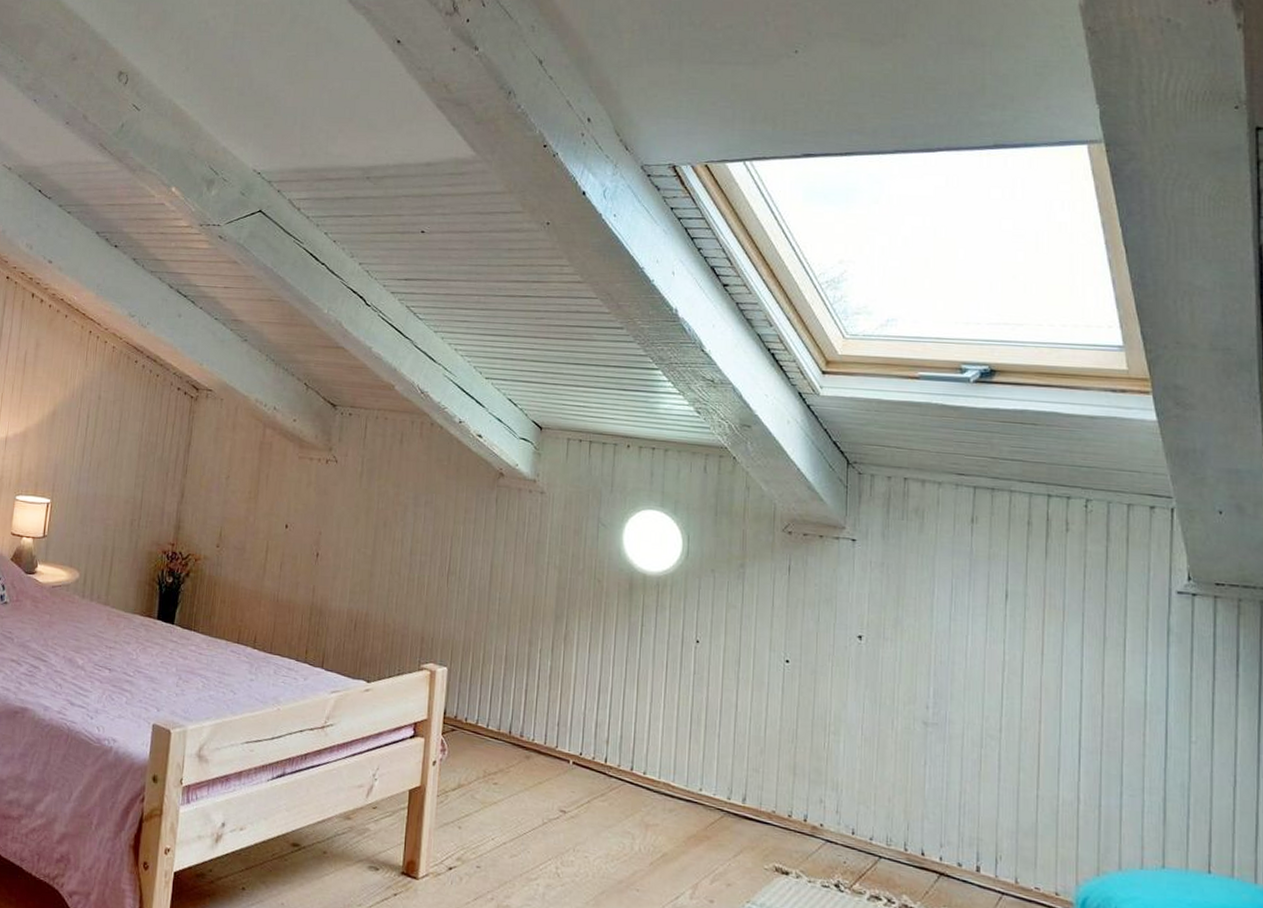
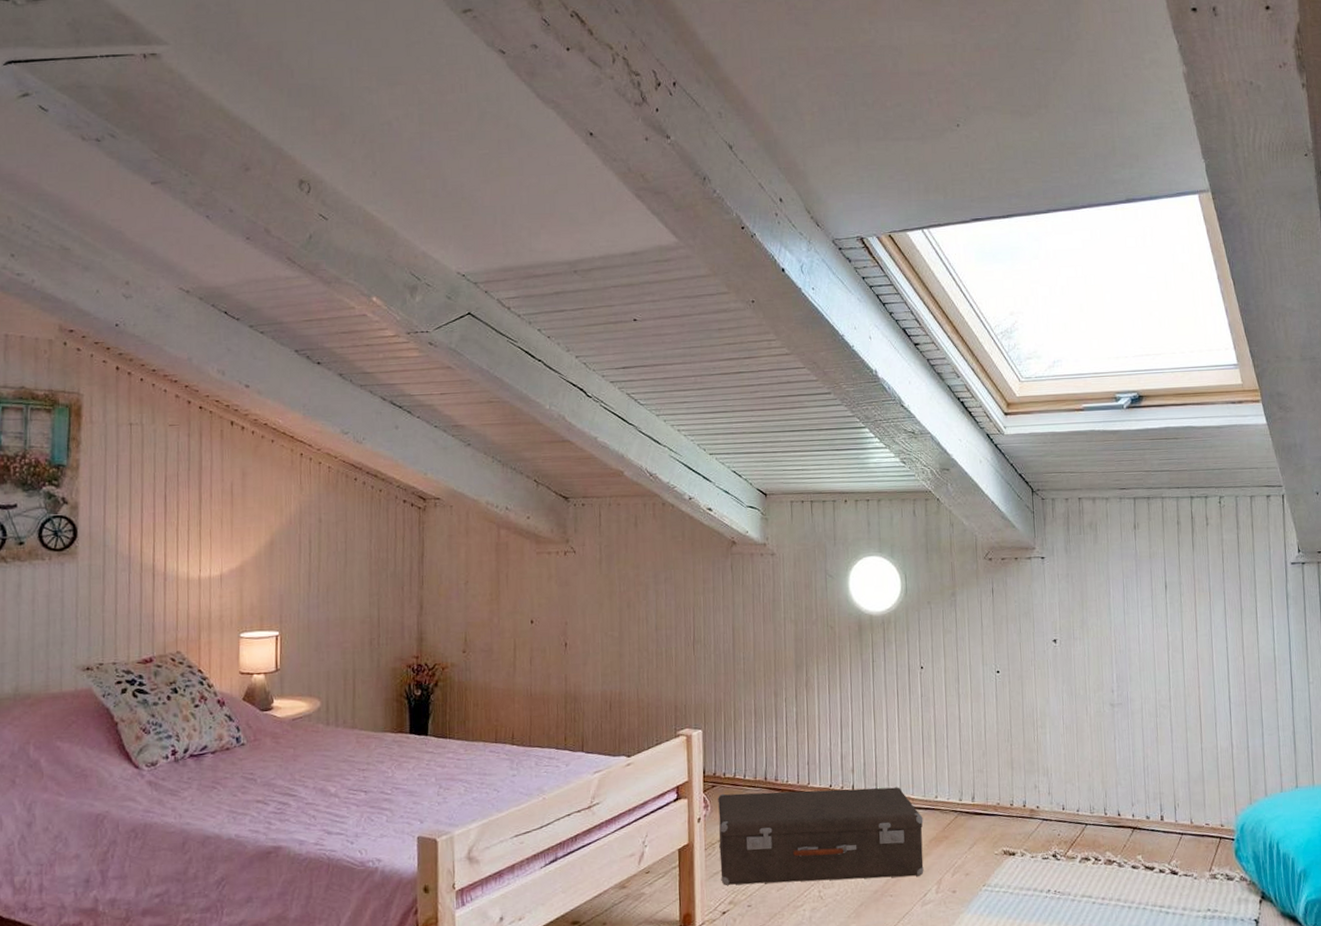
suitcase: none [451,739,683,875] -> present [718,787,924,885]

